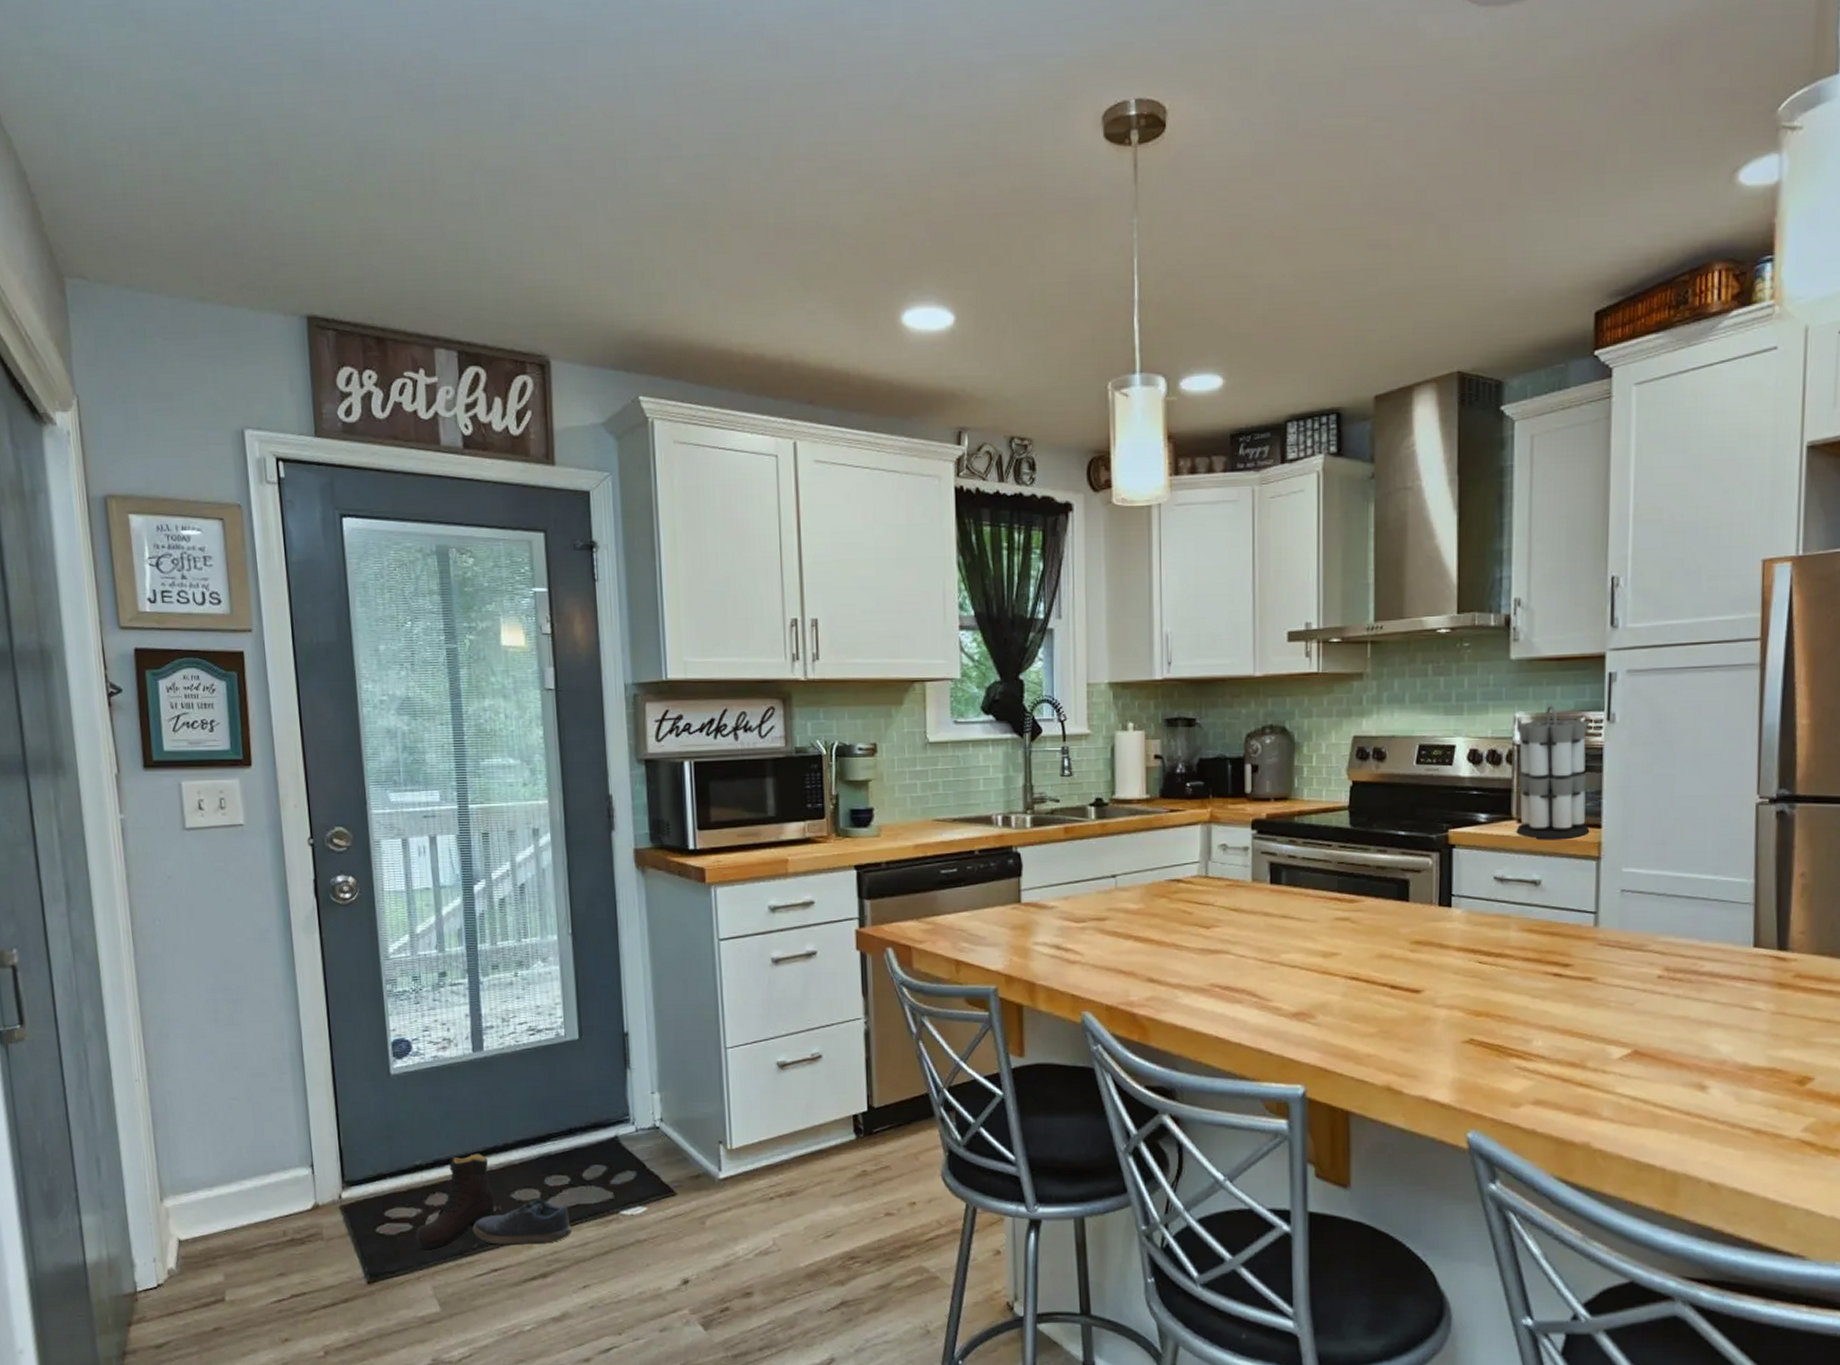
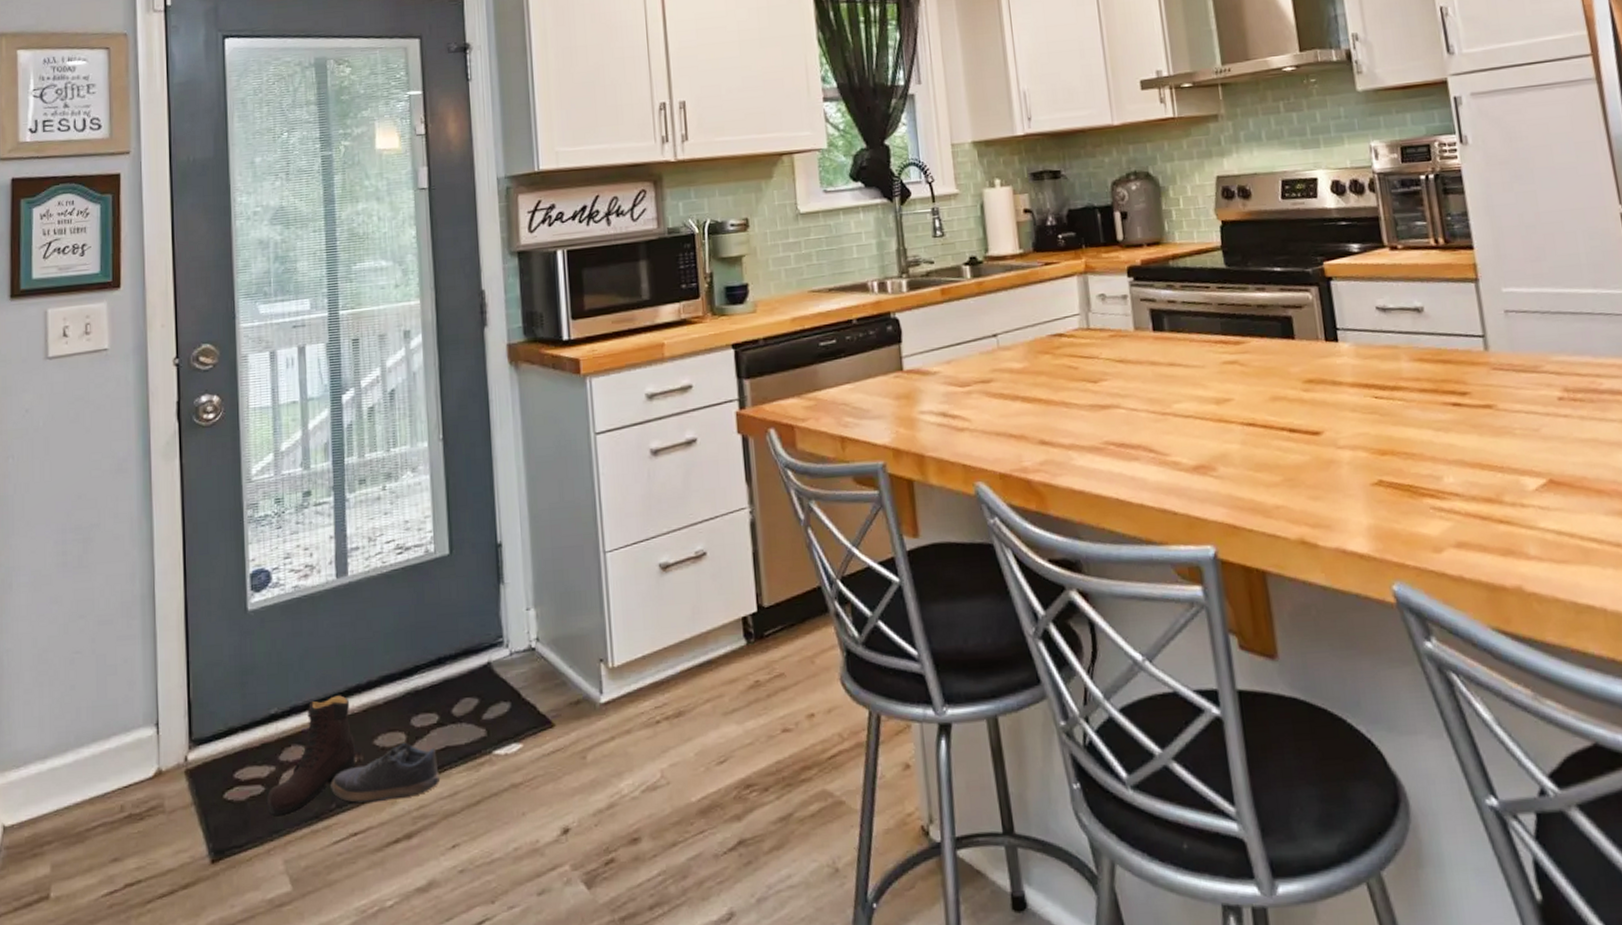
spice rack: present [1516,705,1590,840] -> none [1375,132,1463,266]

